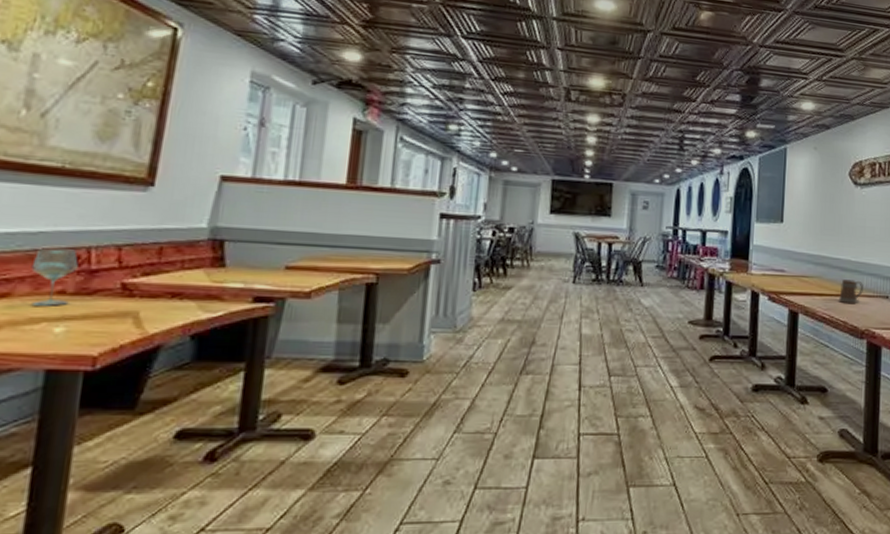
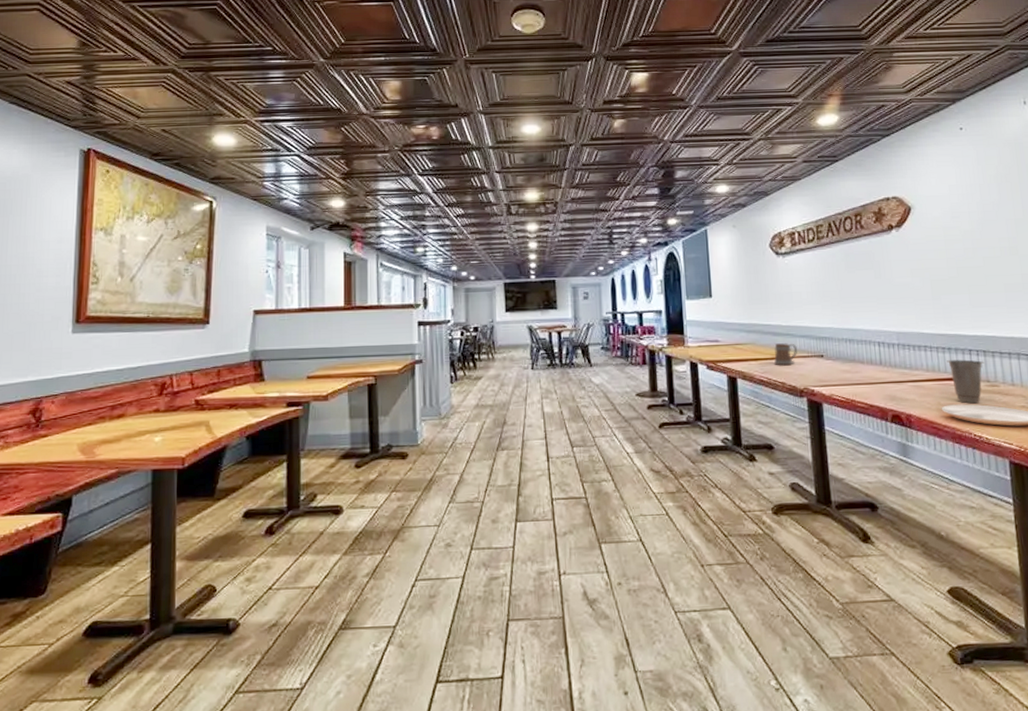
wine glass: present [31,248,79,306] -> none [135,377,165,422]

